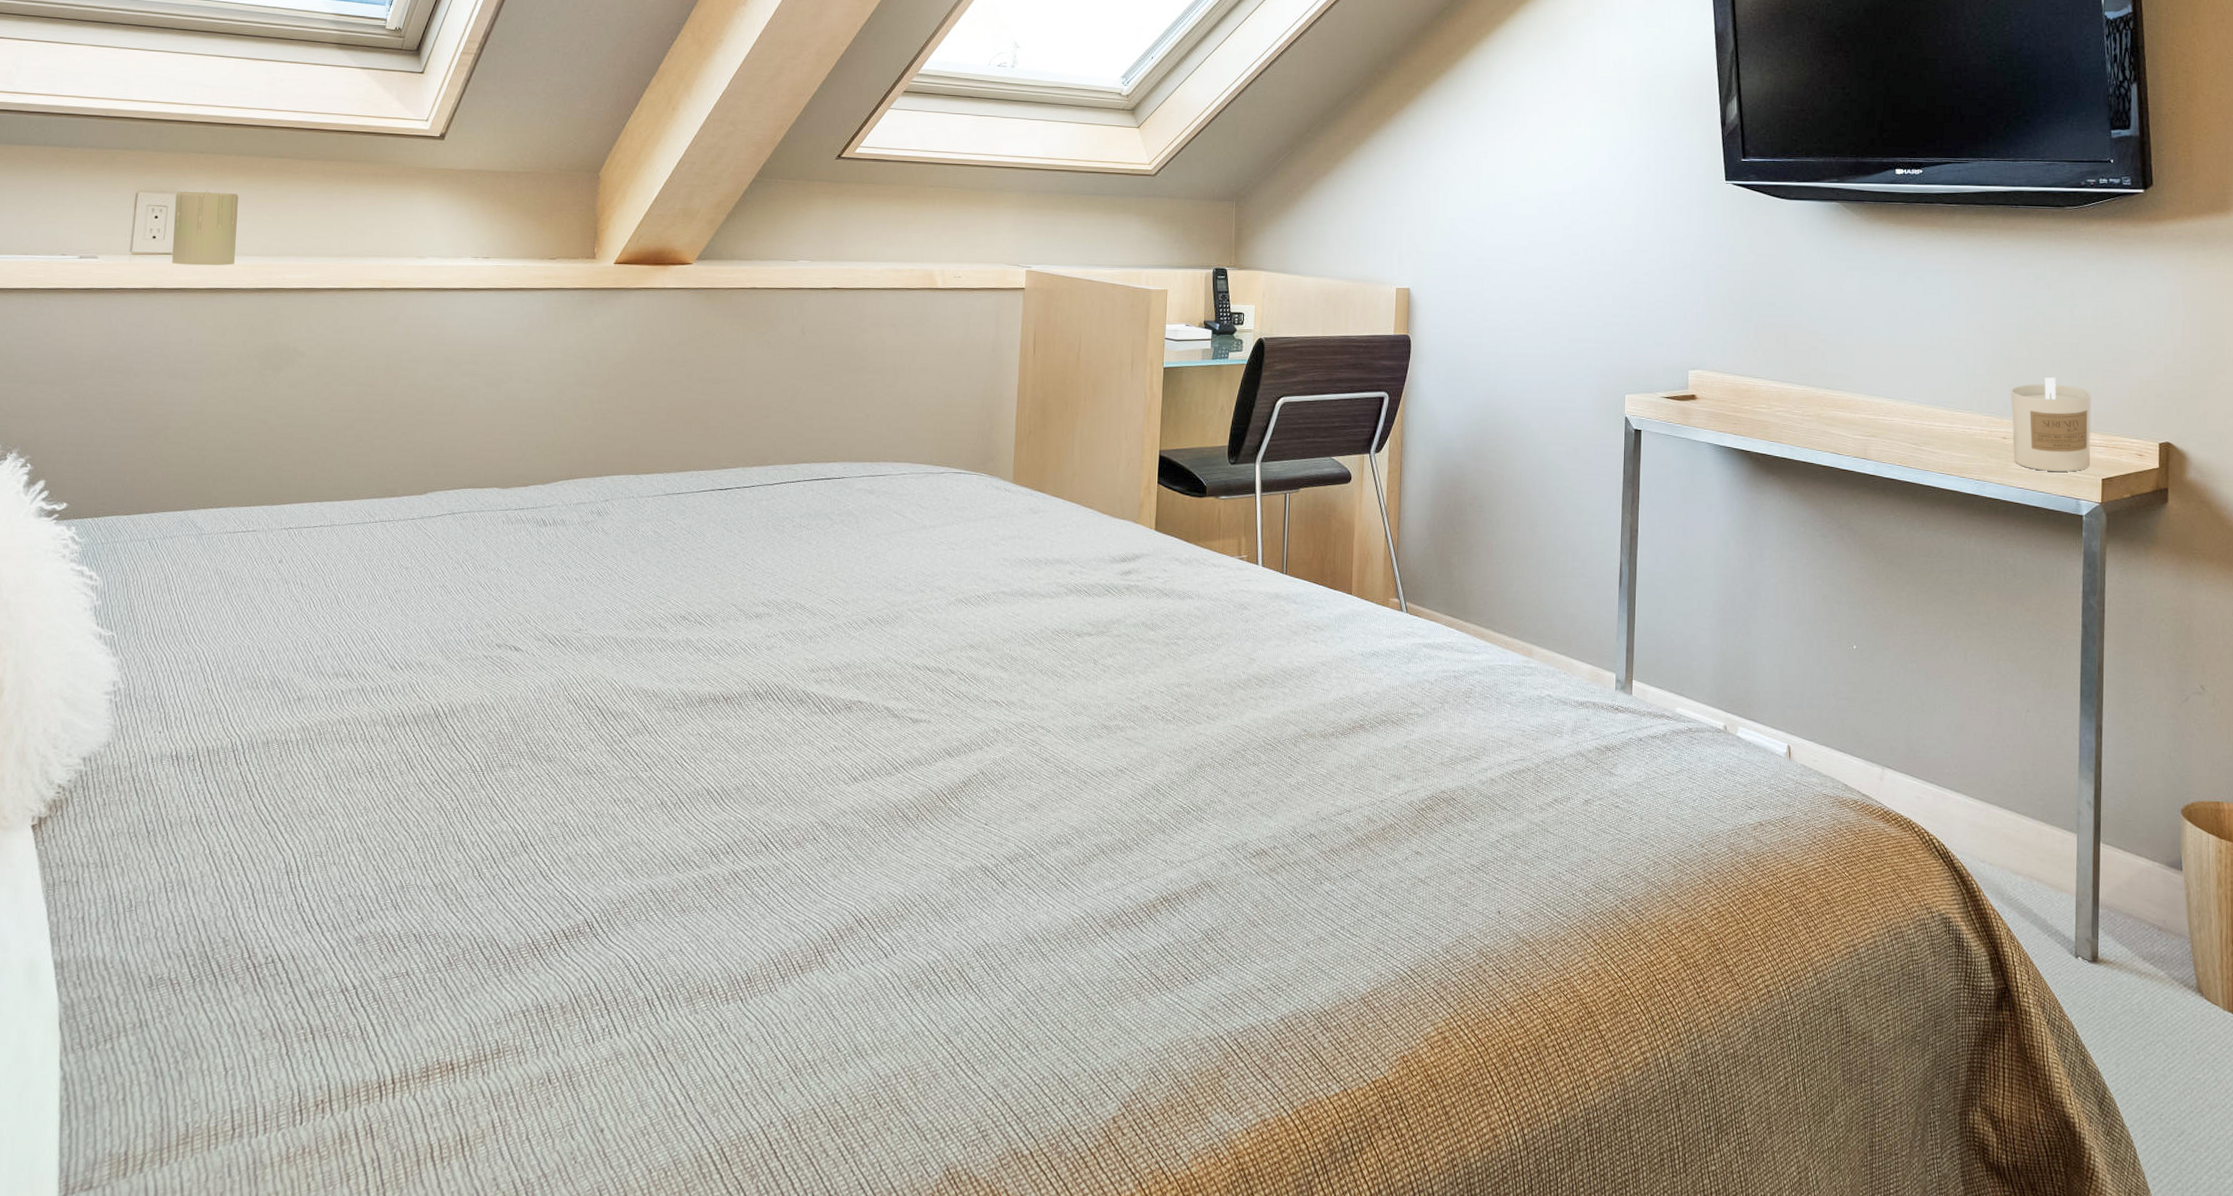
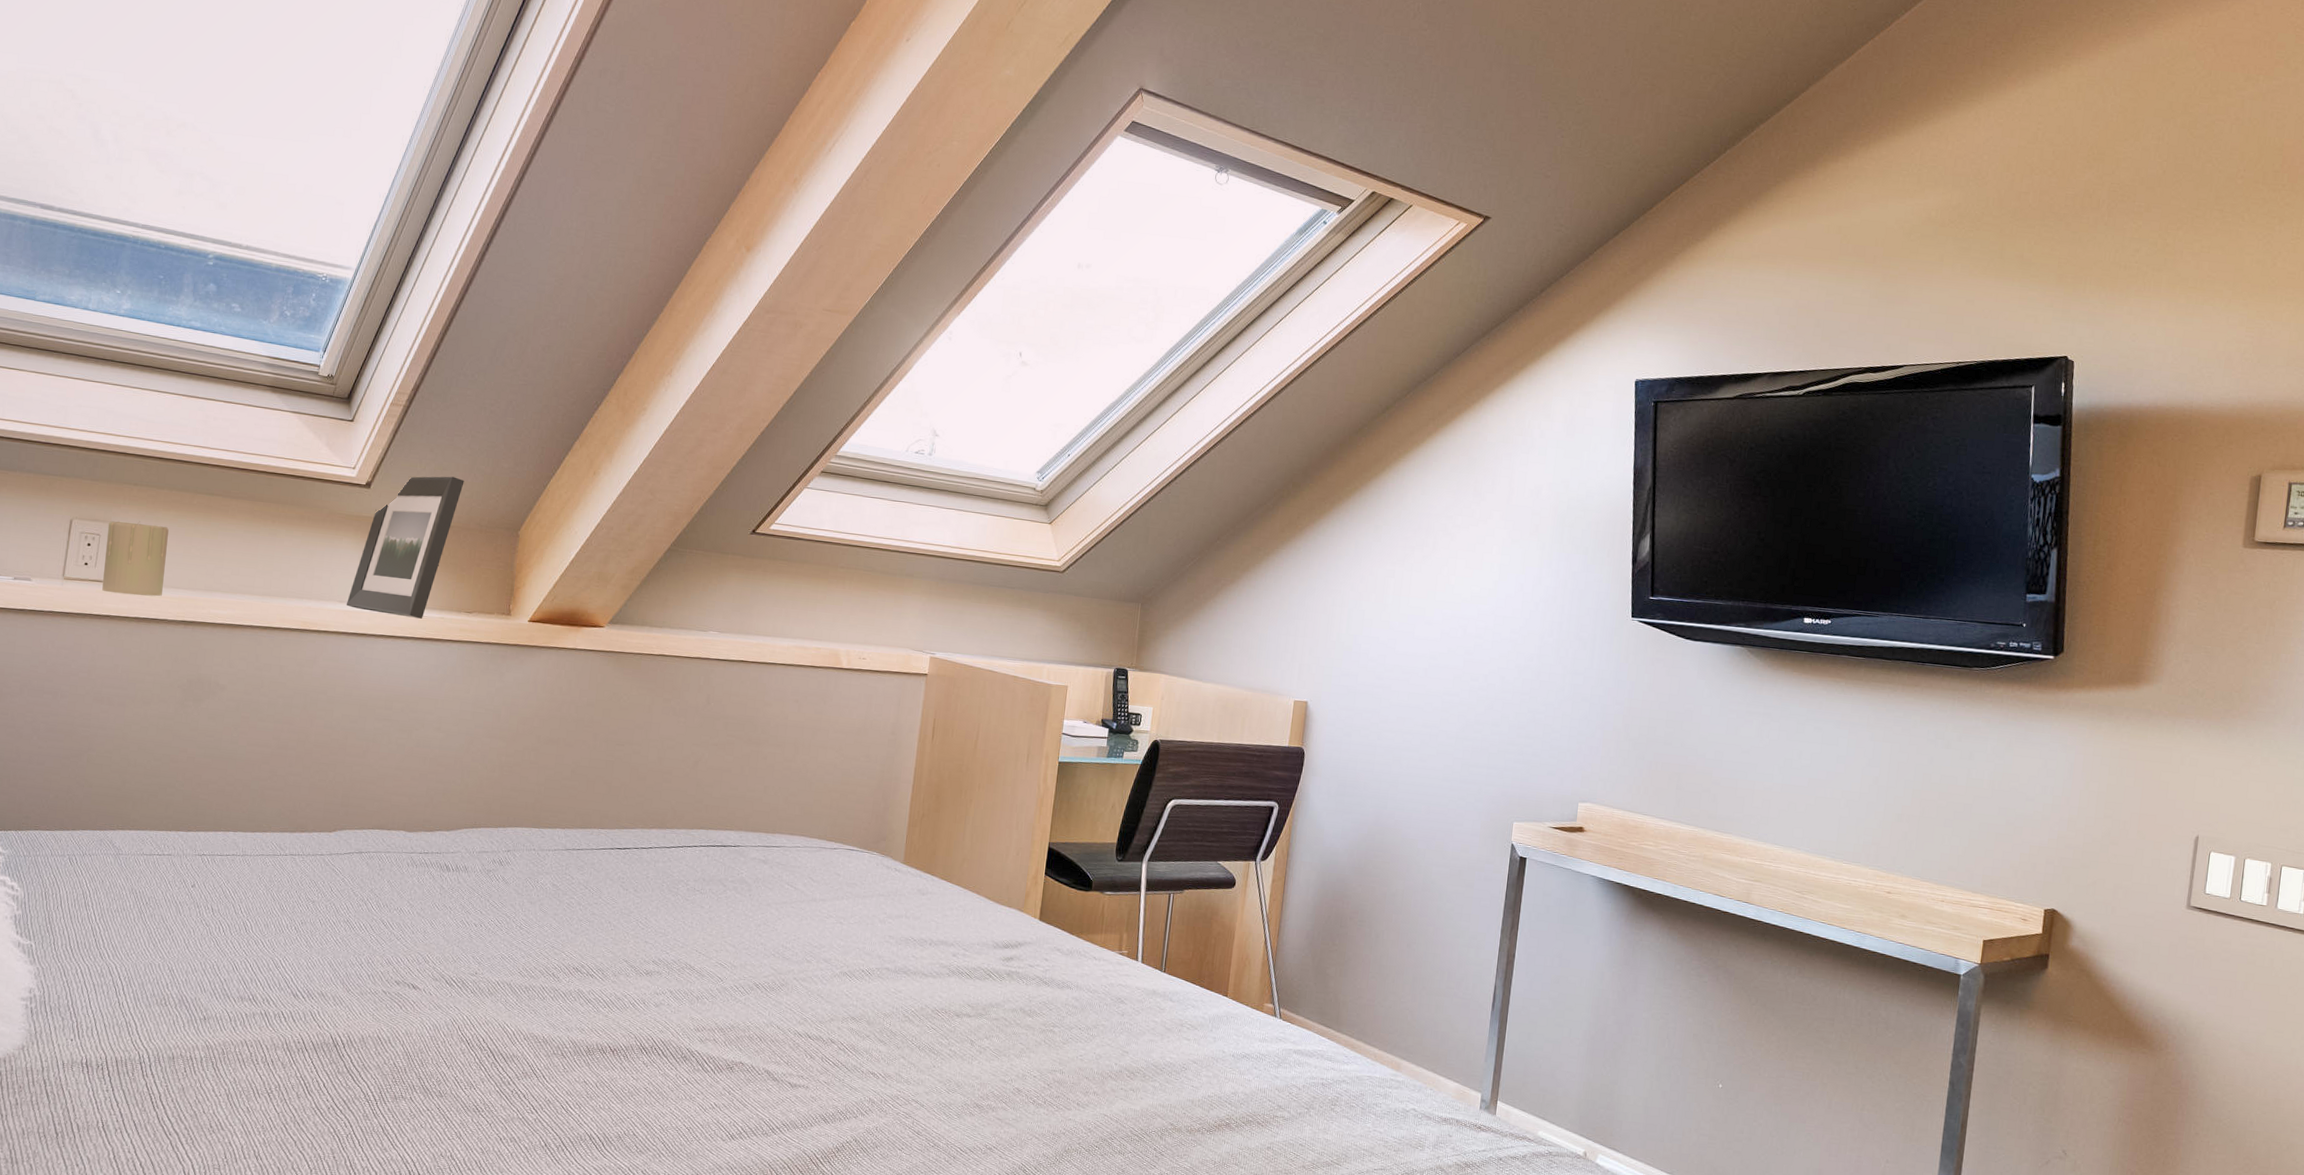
picture frame: none [425,122,541,270] -> present [346,476,465,620]
candle: present [2010,377,2092,472] -> none [1896,836,1981,931]

